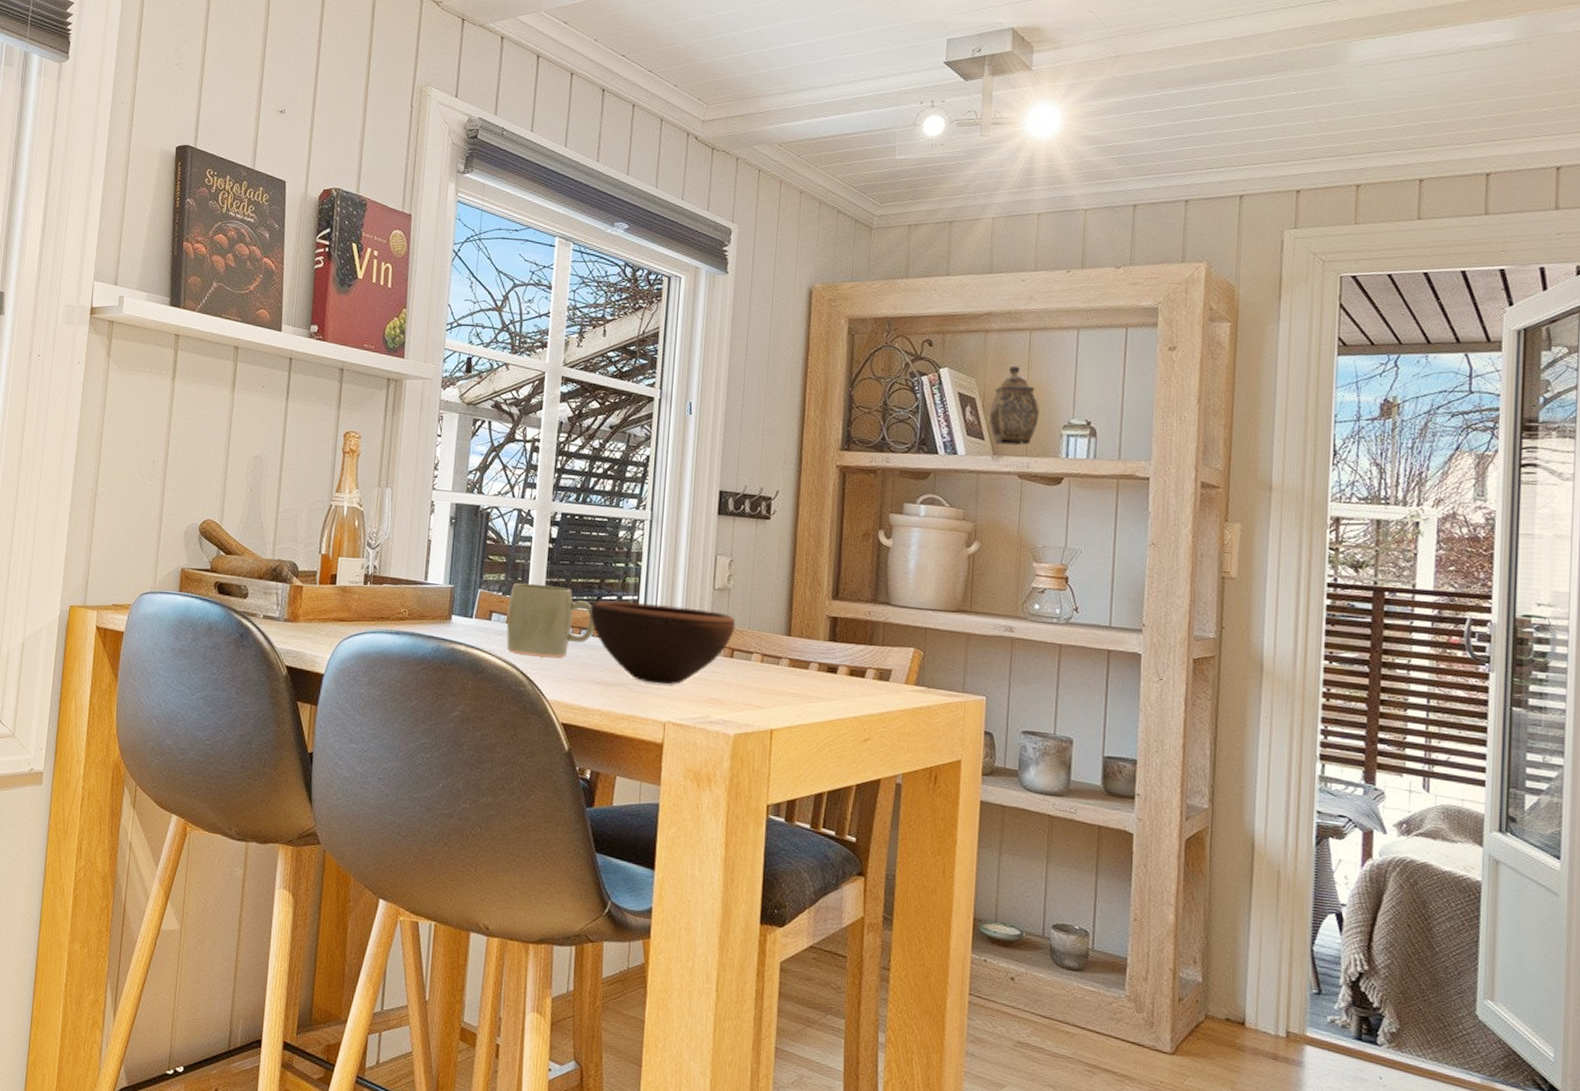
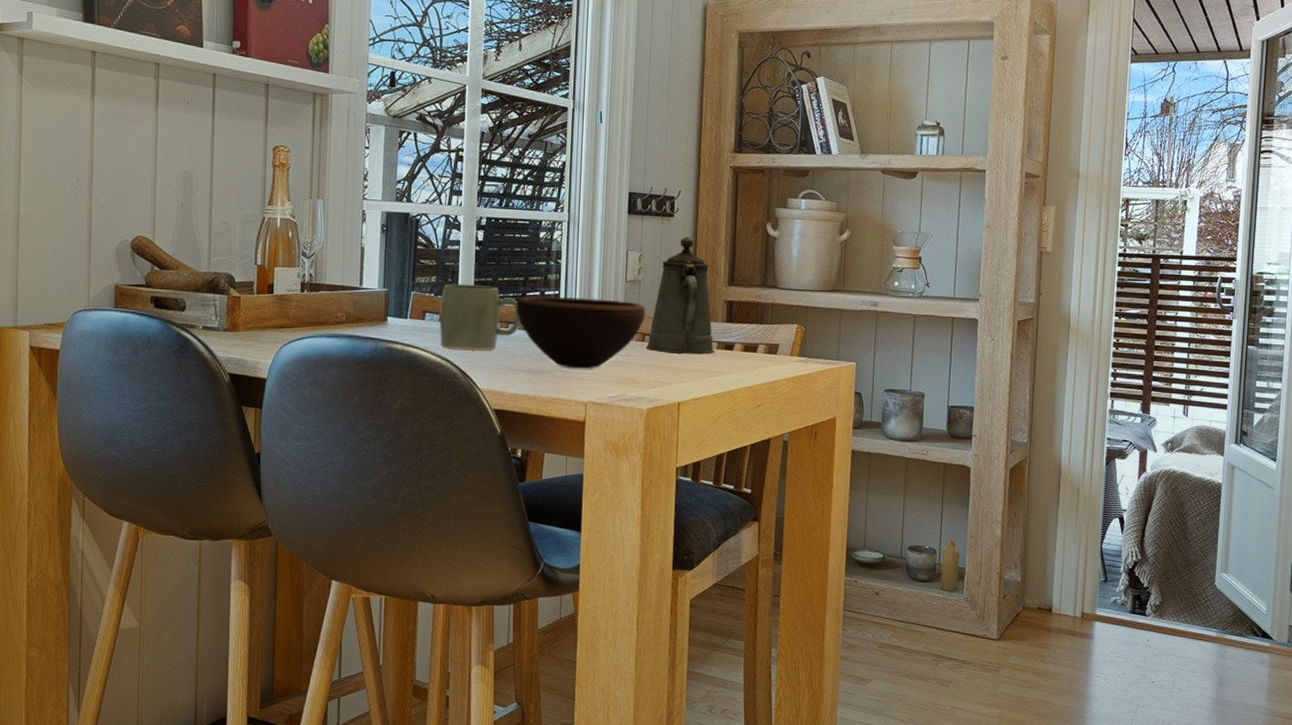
coffee pot: none [734,542,814,677] -> present [646,236,714,355]
decorative jar: present [988,365,1040,446] -> none [857,74,899,145]
candle: none [1094,920,1121,986] -> present [940,539,960,591]

